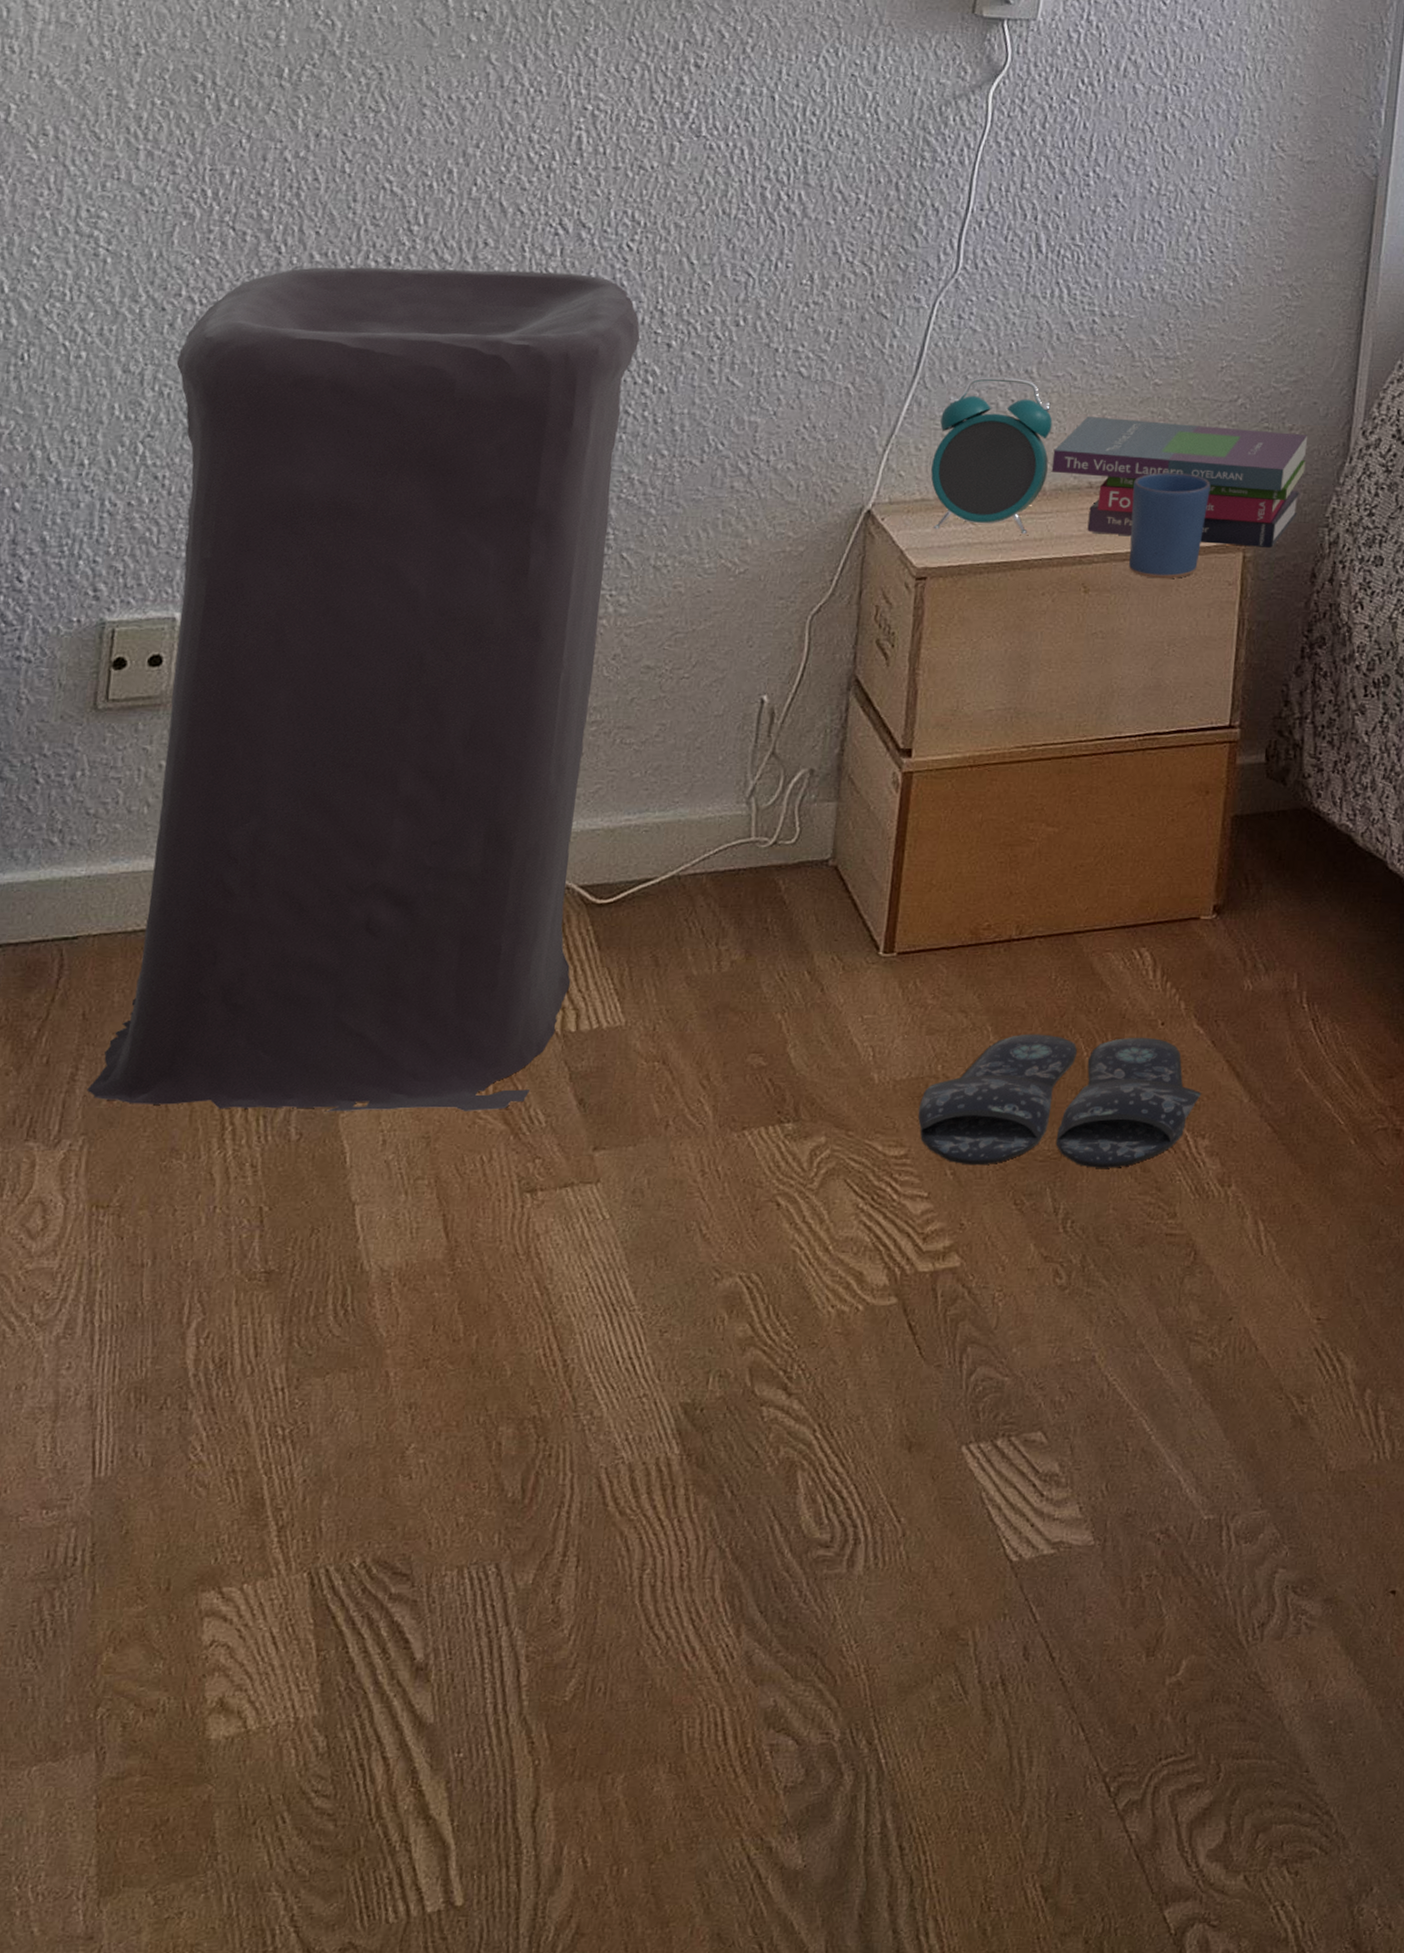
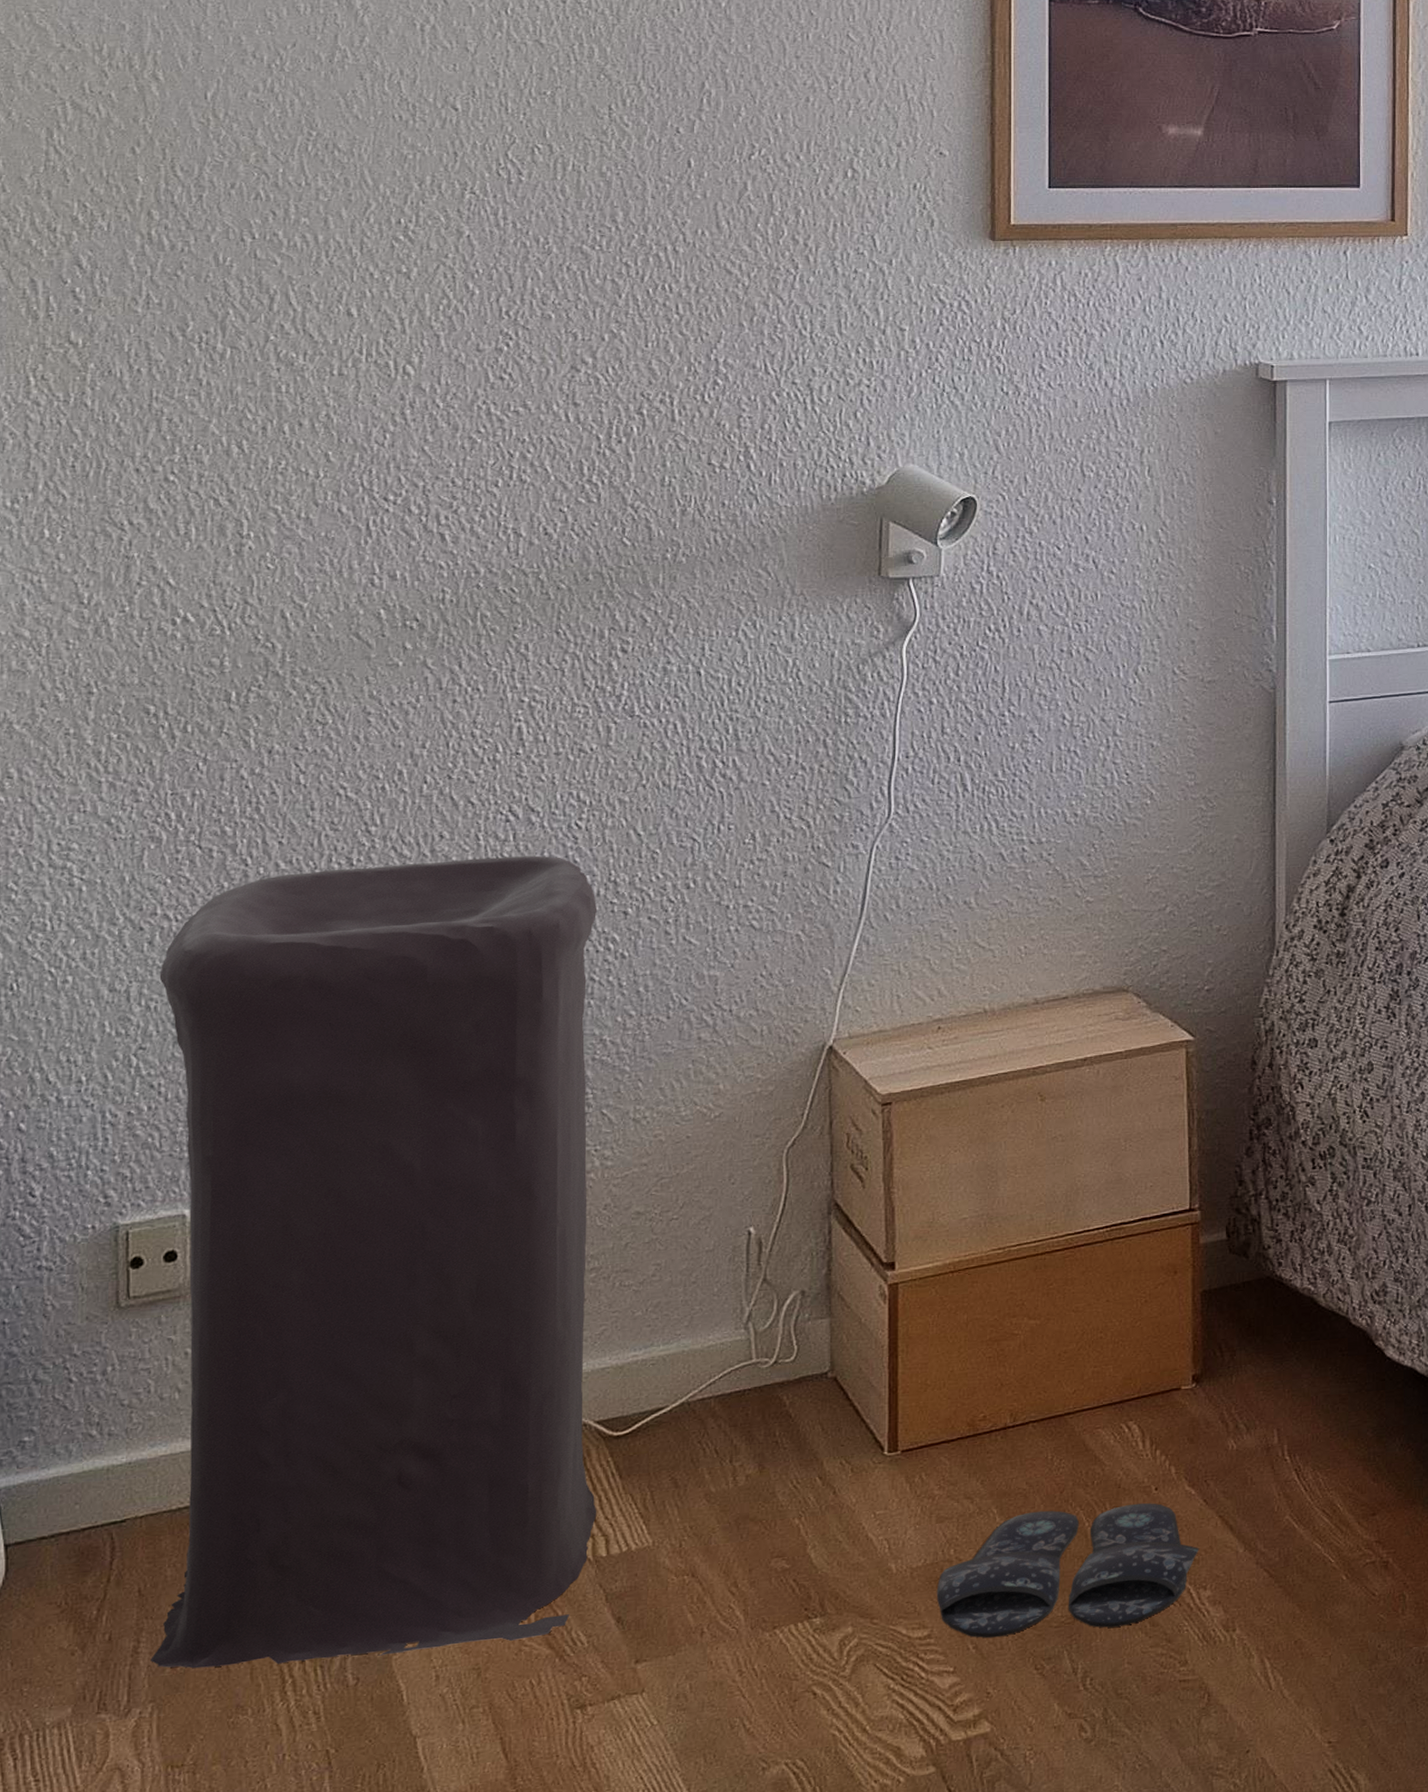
alarm clock: present [931,376,1053,537] -> none [885,909,995,1060]
books: present [1051,415,1308,549] -> none [998,933,1236,1045]
mug: present [1129,472,1211,579] -> none [1077,981,1149,1081]

